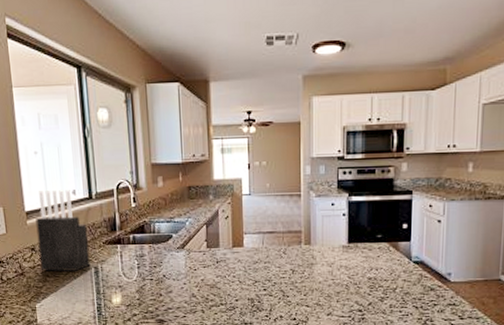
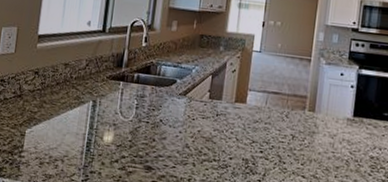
knife block: present [35,190,91,271] -> none [39,17,95,102]

